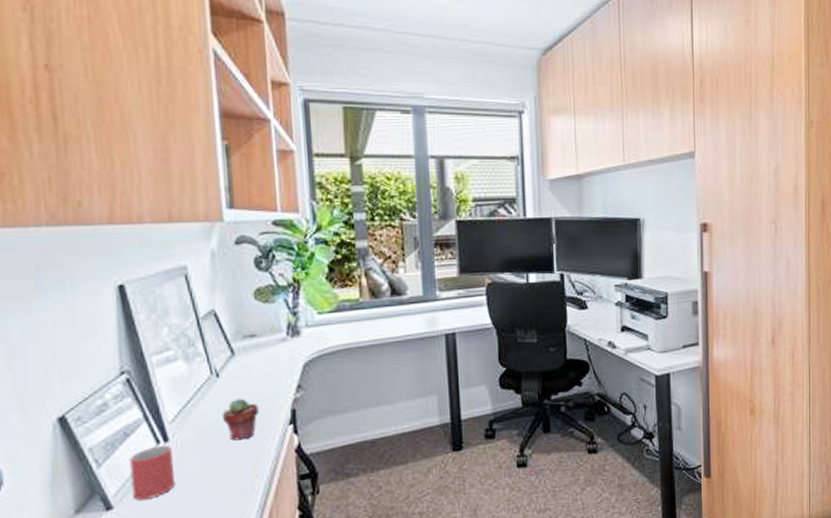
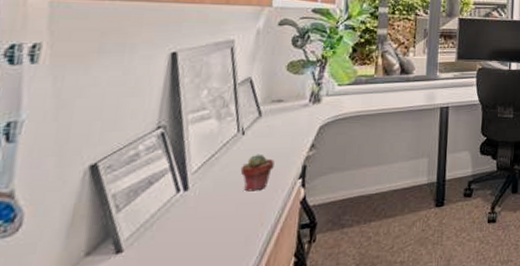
mug: present [129,444,176,500] -> none [143,193,190,244]

